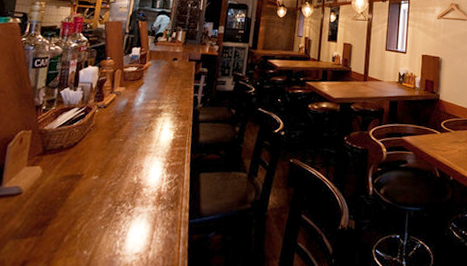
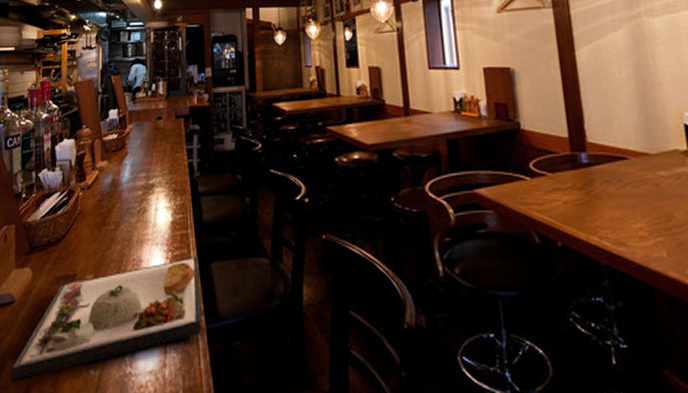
dinner plate: none [7,168,190,259] -> present [10,257,202,383]

